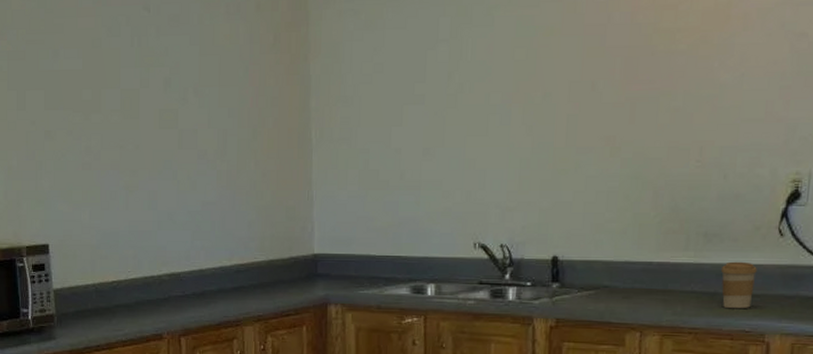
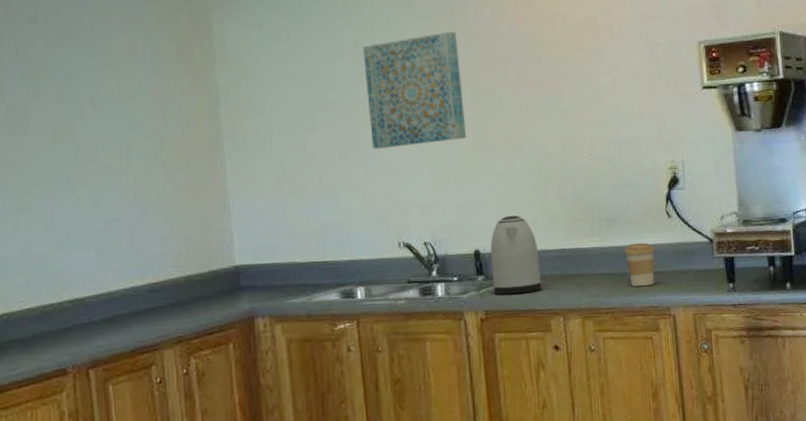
wall art: none [457,19,563,146] -> present [363,31,467,150]
kettle: none [567,223,623,305] -> present [490,215,542,295]

